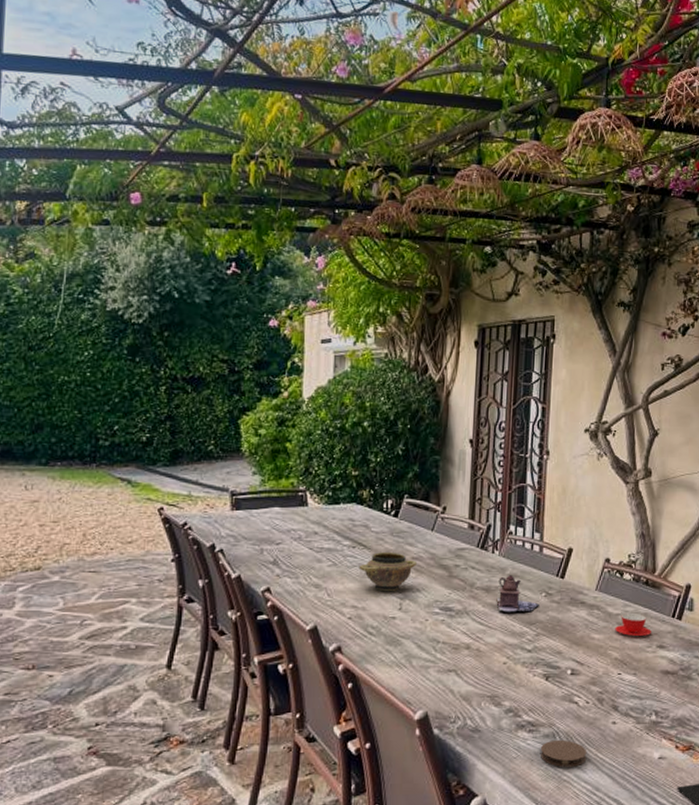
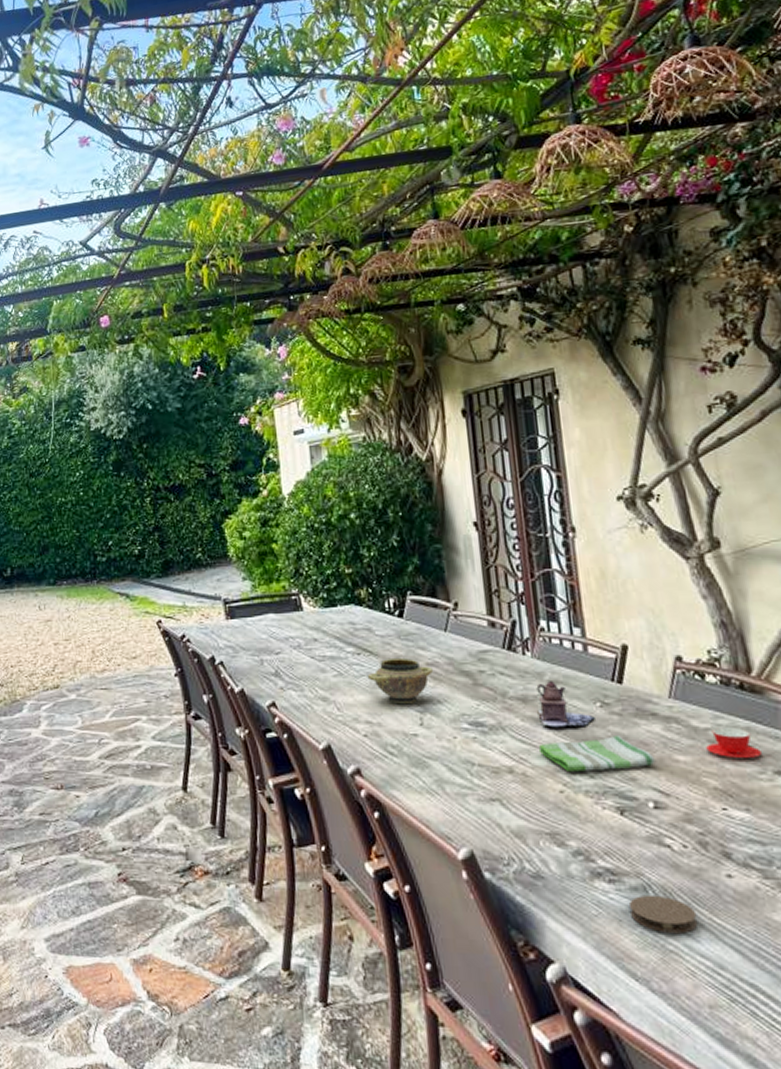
dish towel: none [492,619,578,648] -> present [538,736,655,773]

